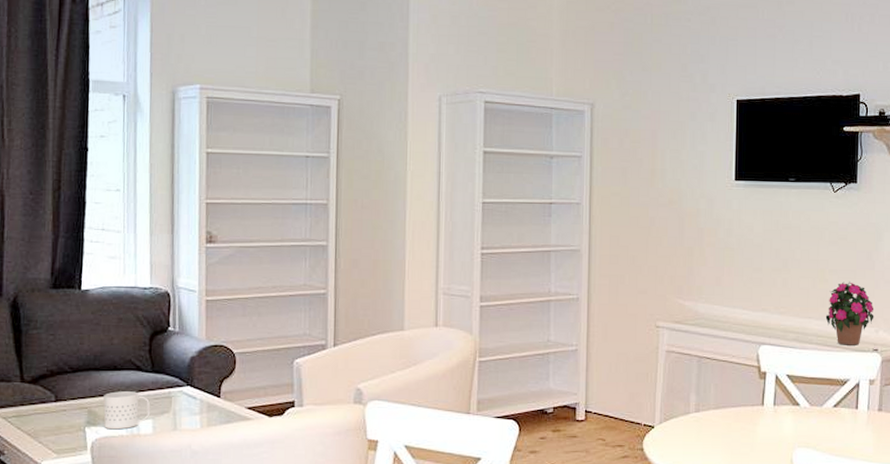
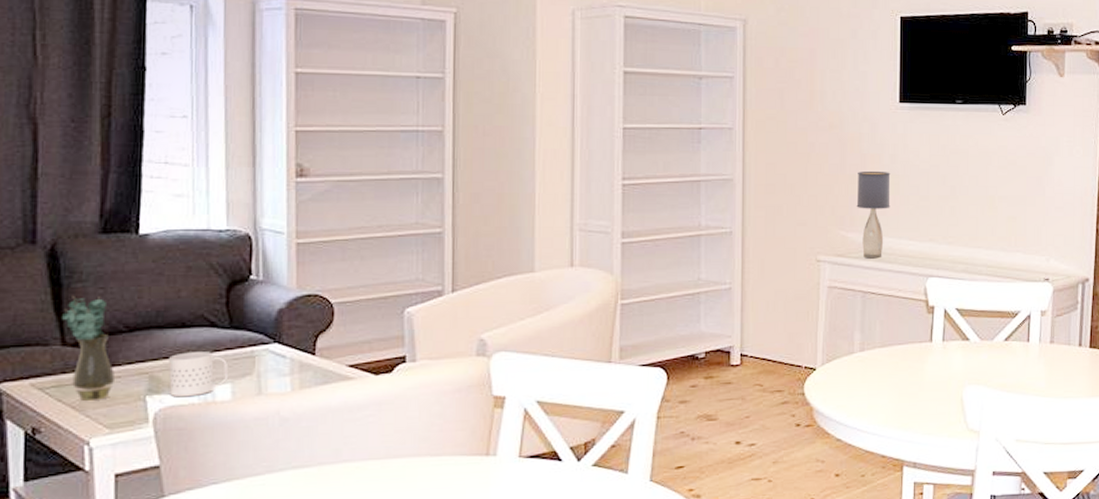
vase: none [20,340,61,429] -> present [61,295,114,401]
table lamp: none [693,244,726,326] -> present [856,172,891,259]
potted flower: present [825,282,874,345] -> none [995,209,1045,275]

